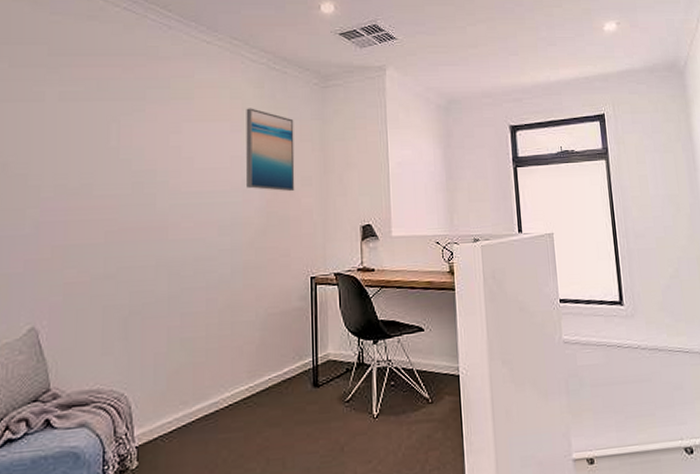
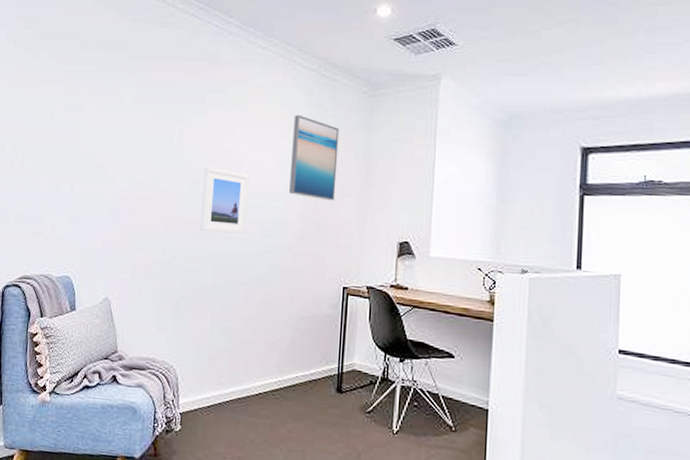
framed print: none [148,166,201,237] -> present [200,166,249,234]

